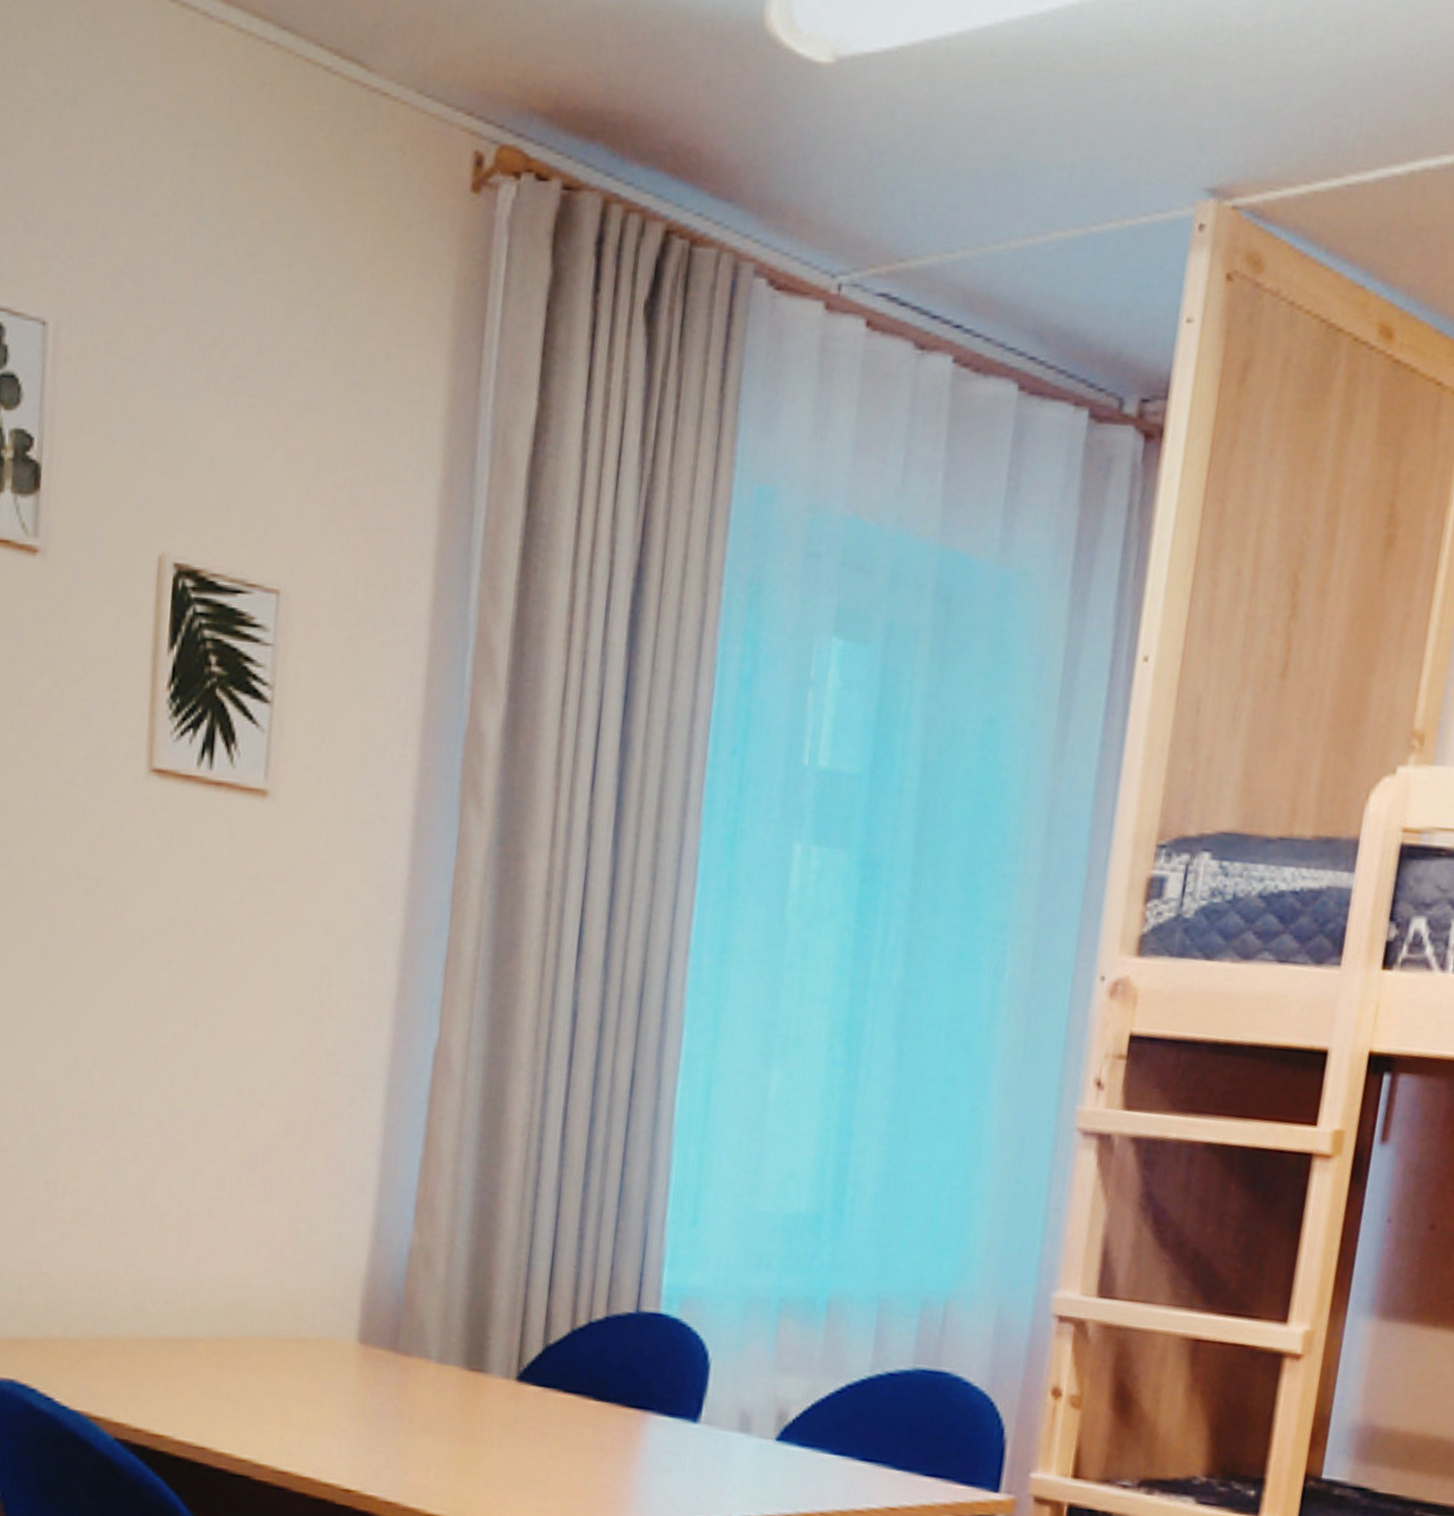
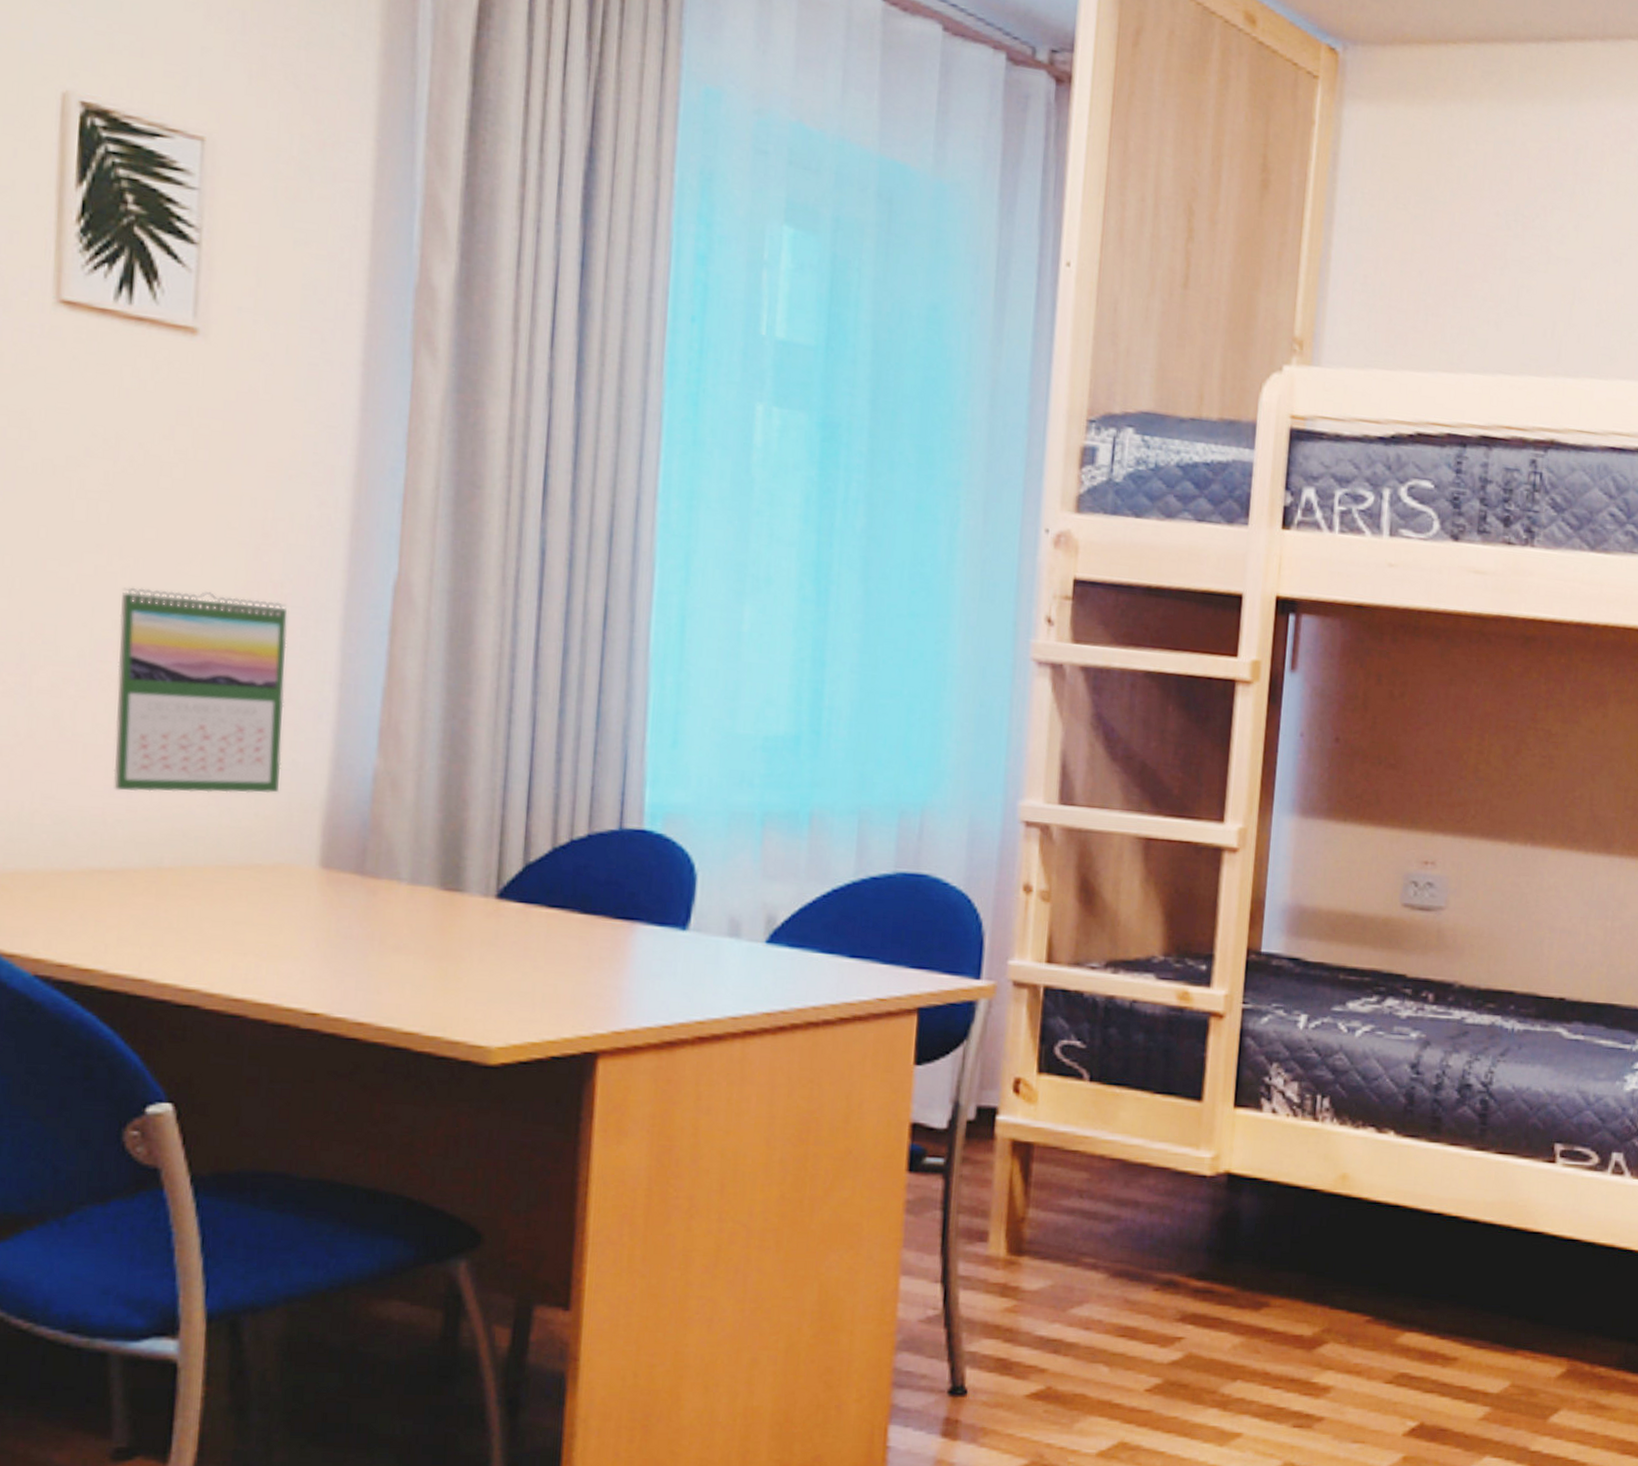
calendar: none [184,1057,338,1266] -> present [113,587,288,793]

